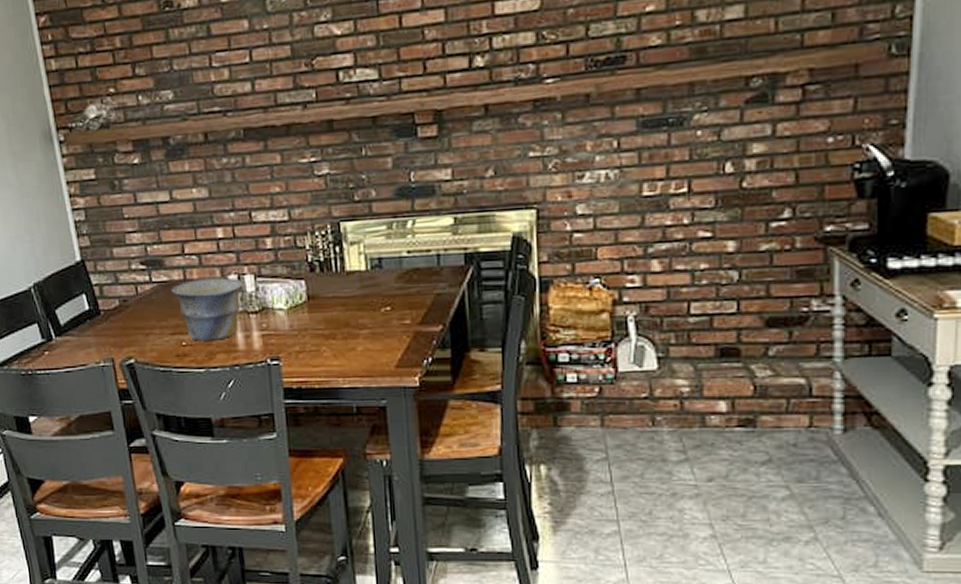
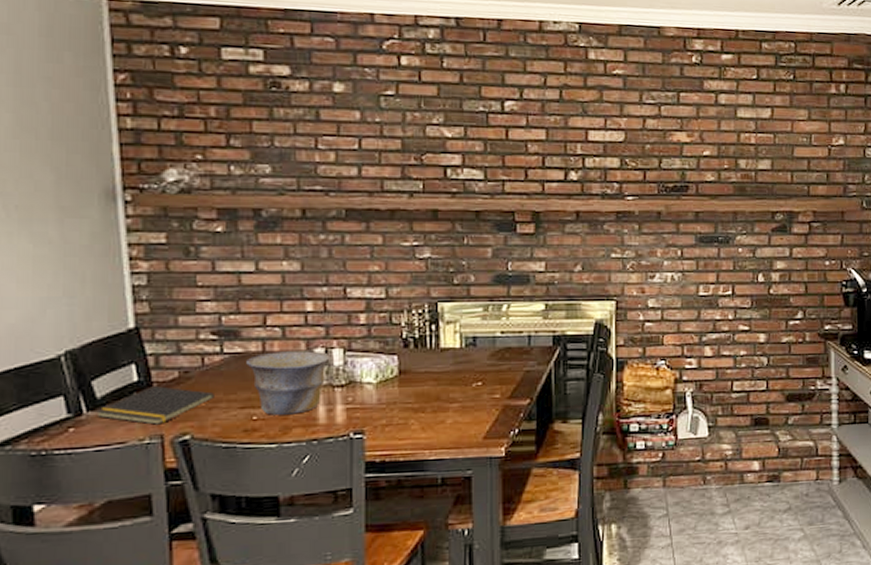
notepad: none [62,314,149,349] -> present [96,386,214,425]

